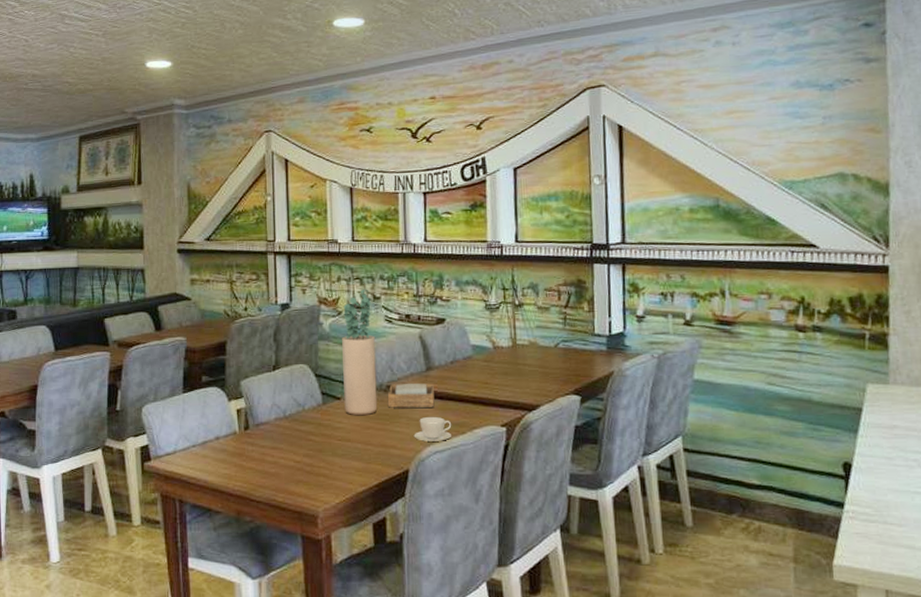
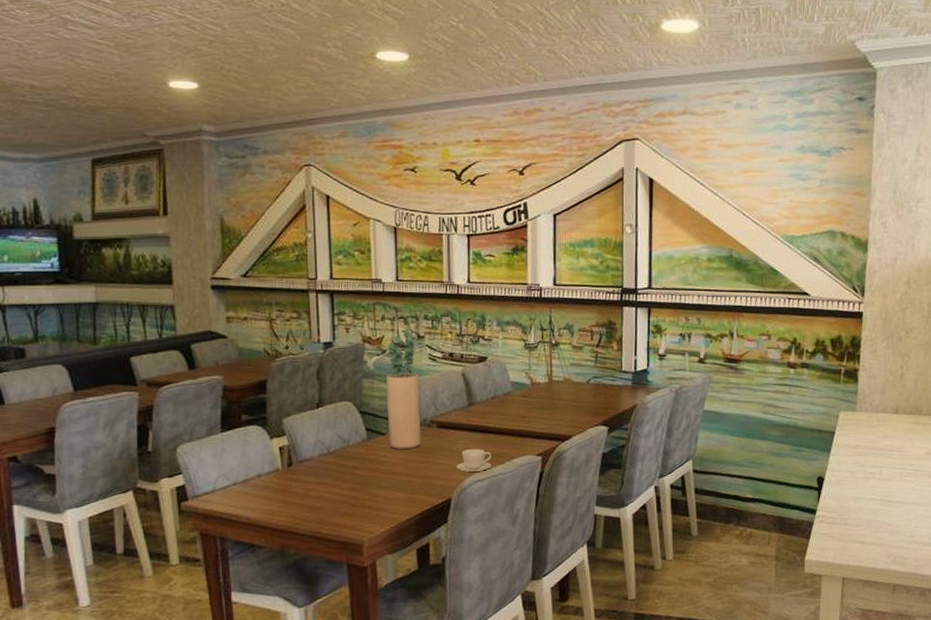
napkin holder: present [387,383,435,409] -> none [431,417,477,442]

